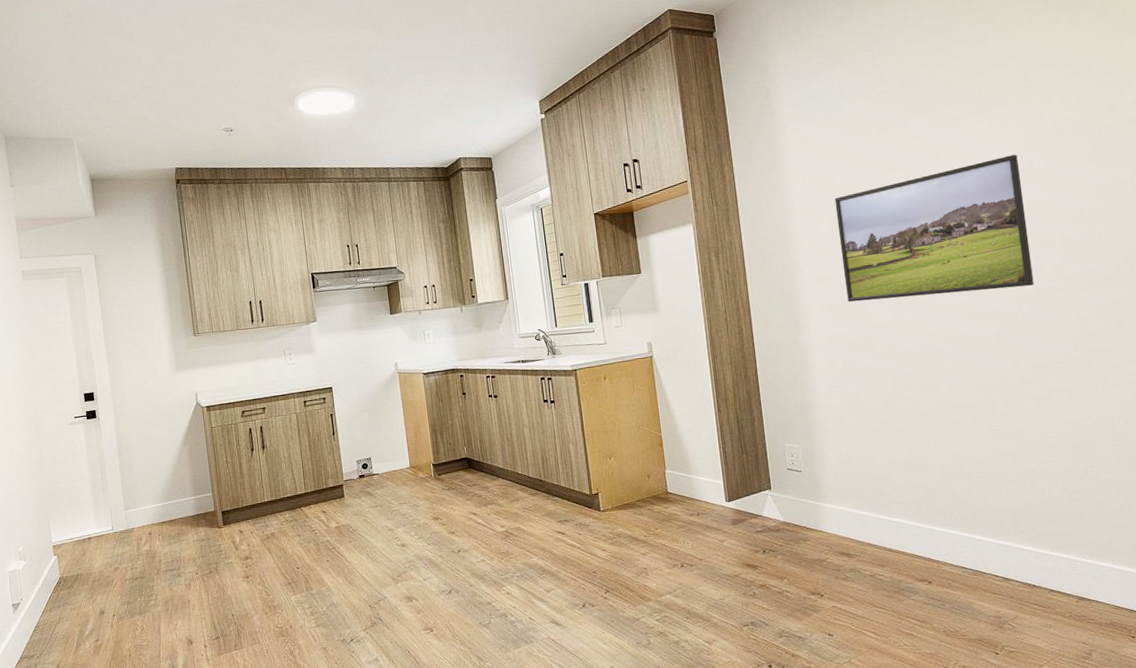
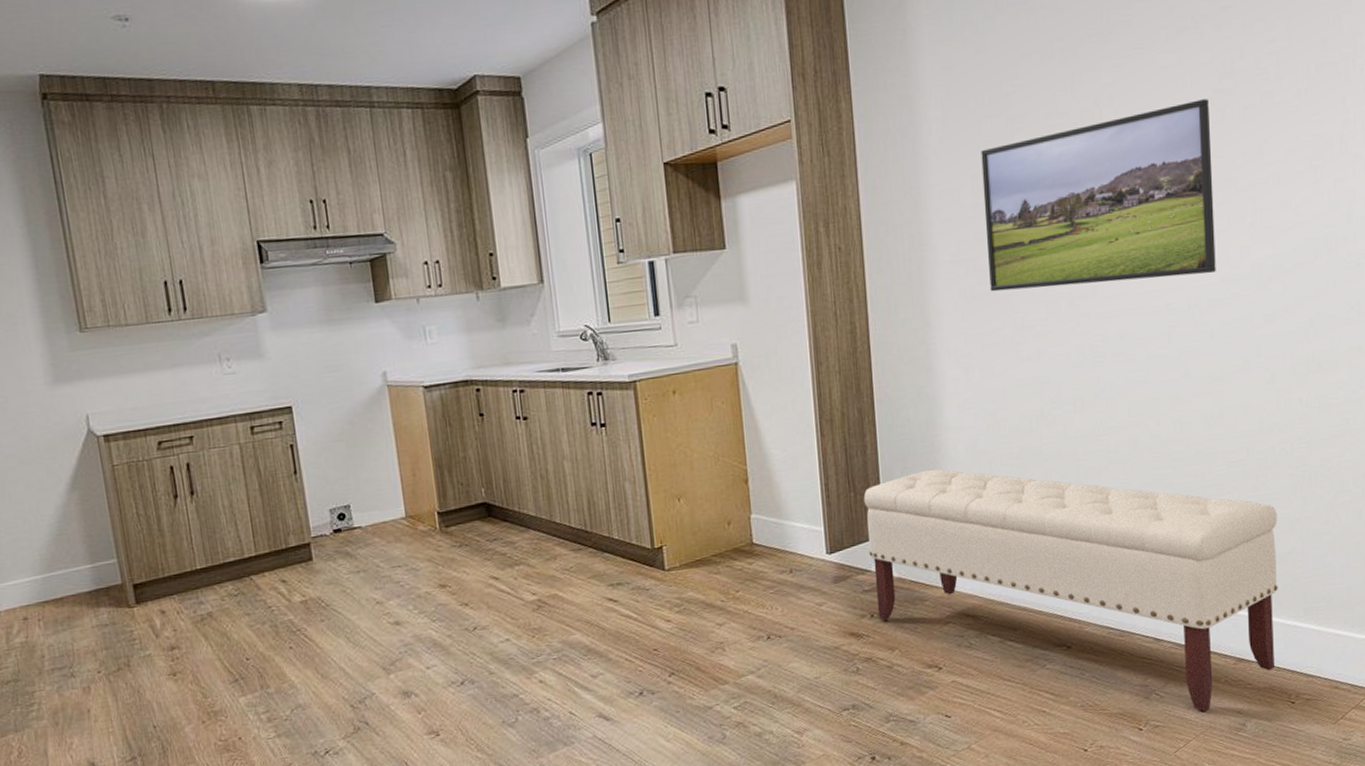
bench: none [753,437,1113,641] -> present [863,469,1278,712]

